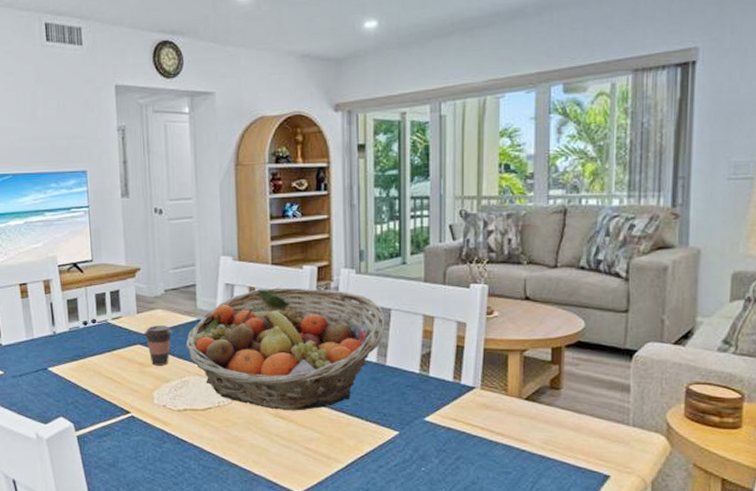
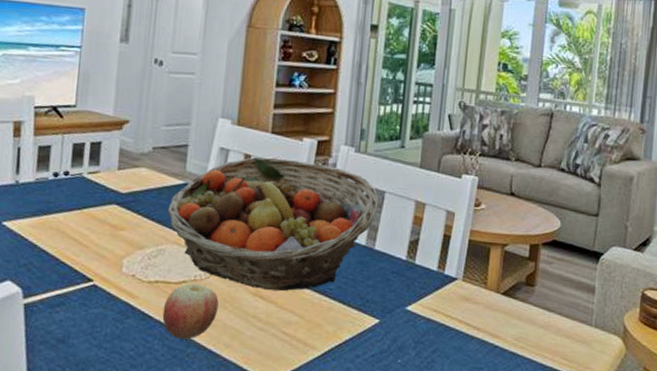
coffee cup: present [144,326,173,366] -> none [122,185,155,230]
apple: none [194,409,243,459] -> present [162,283,219,339]

